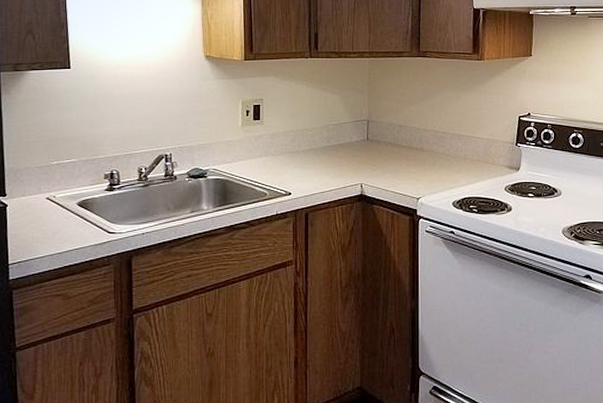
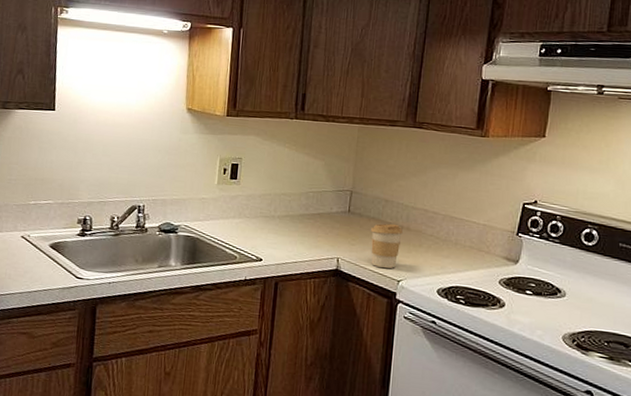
coffee cup: none [389,146,417,189] -> present [371,223,403,269]

